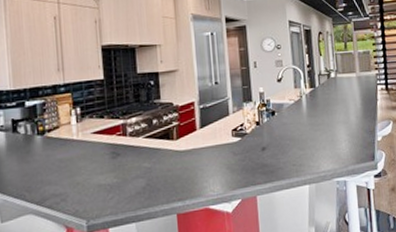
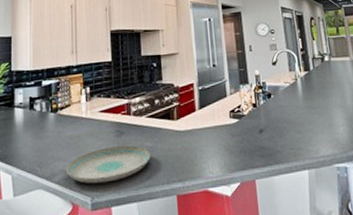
plate: none [57,167,149,207] -> present [65,145,150,184]

